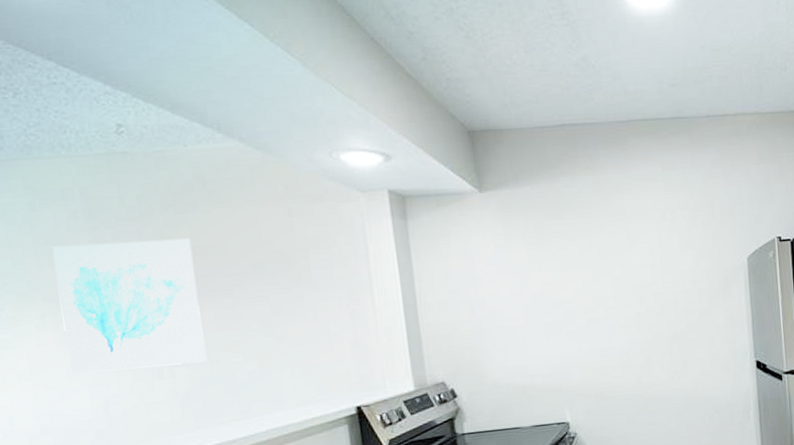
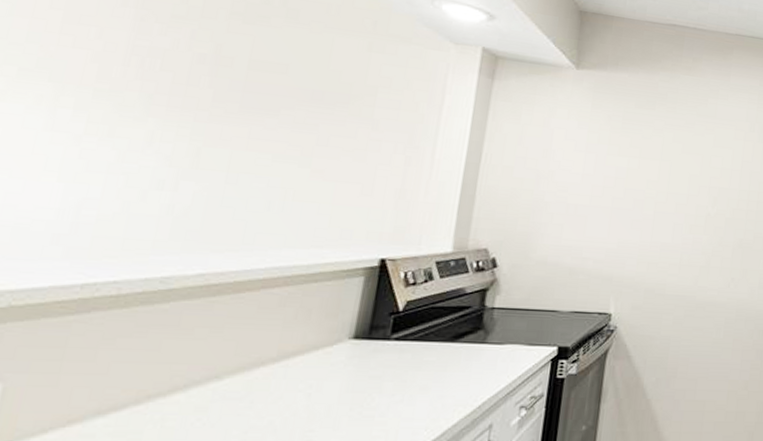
wall art: present [52,238,207,373] -> none [50,28,250,181]

